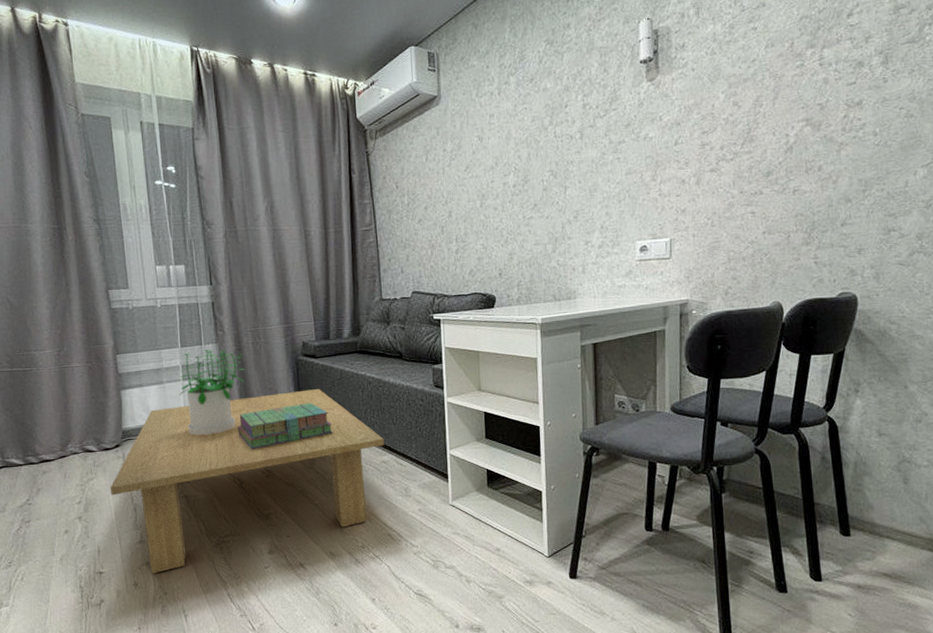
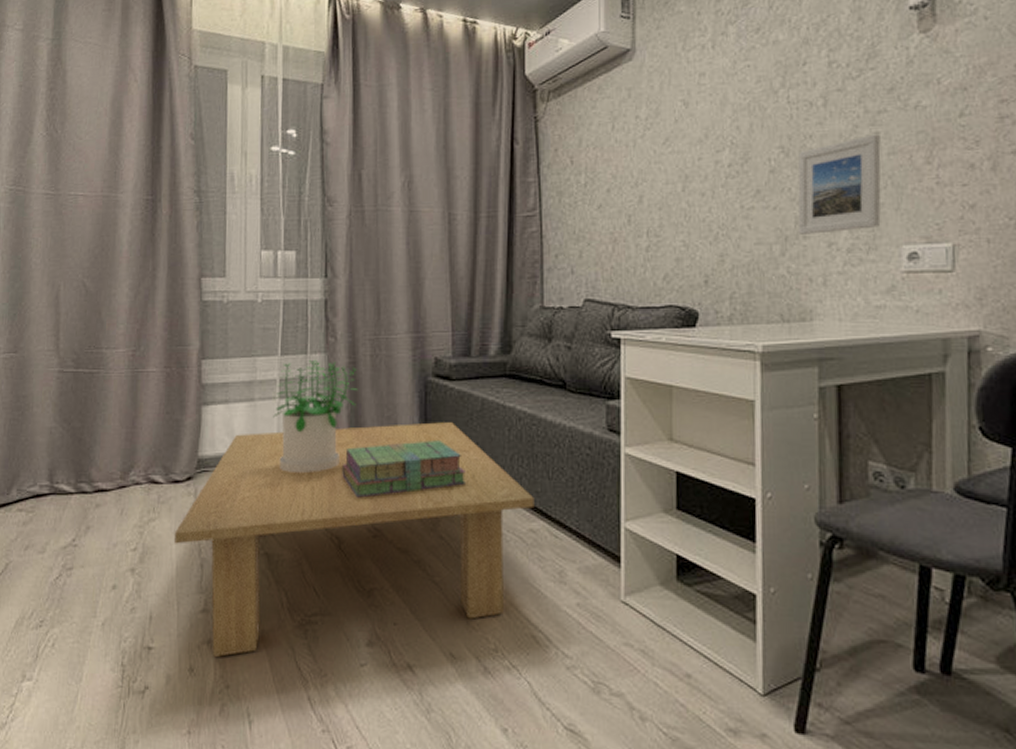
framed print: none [563,159,622,236] -> present [798,134,881,235]

